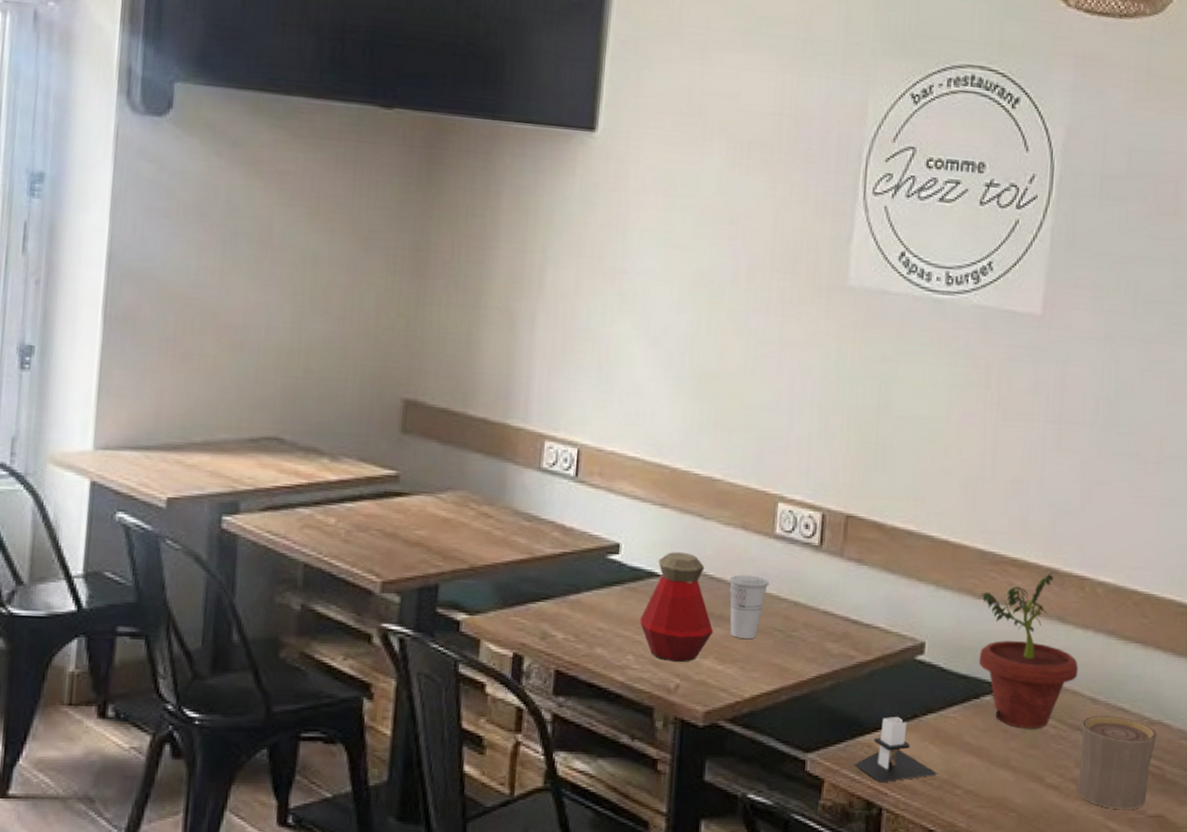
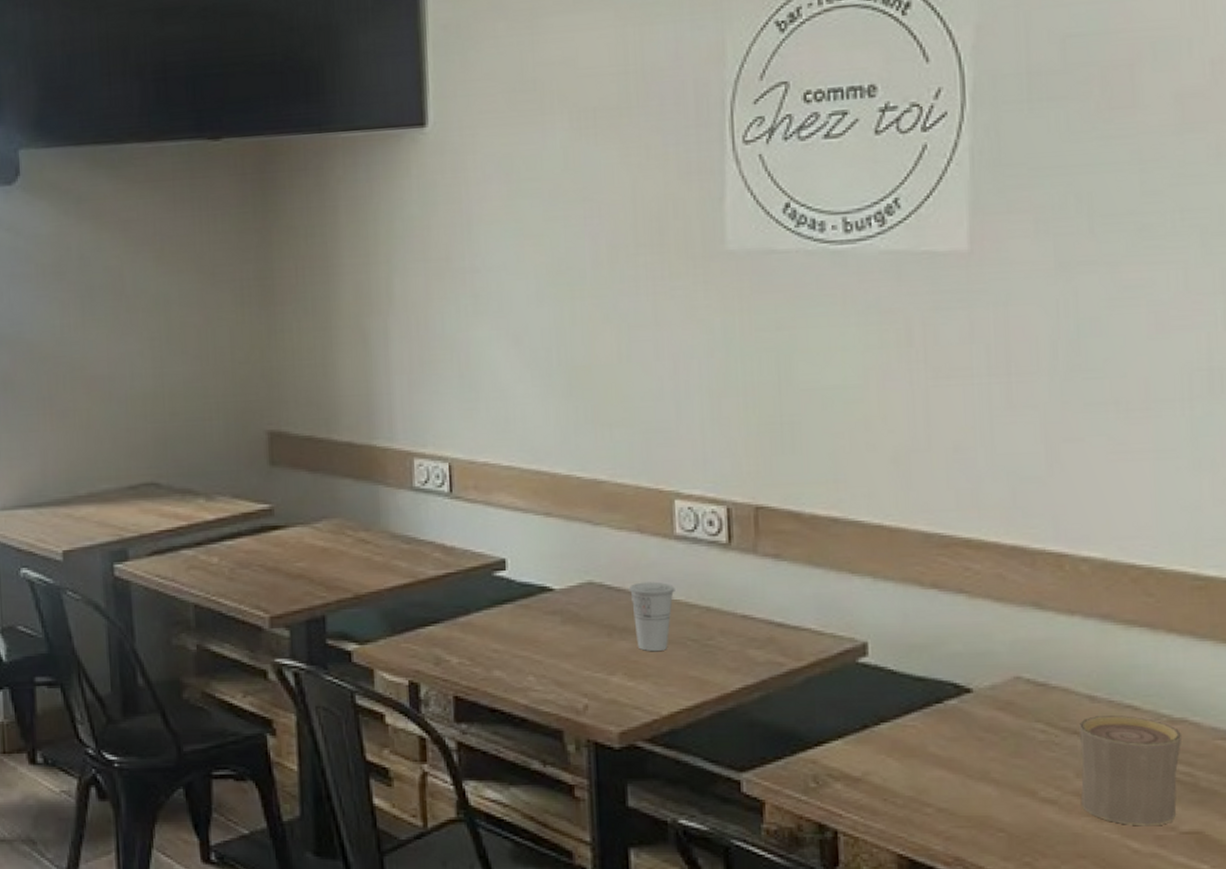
bottle: present [639,552,714,663] -> none [536,563,619,682]
candle: present [854,717,939,783] -> none [798,729,902,803]
potted plant: present [978,572,1078,728] -> none [927,550,1067,734]

